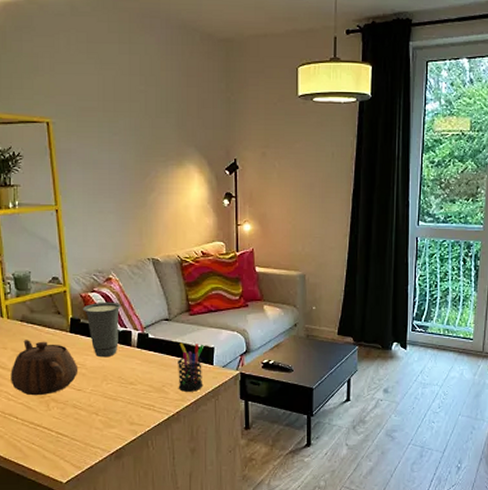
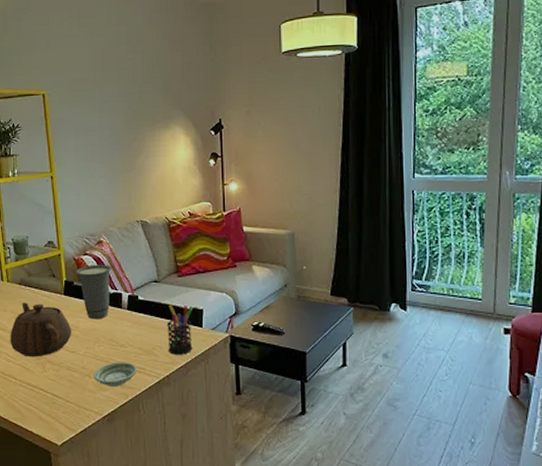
saucer: none [101,399,147,423] -> present [93,362,138,386]

